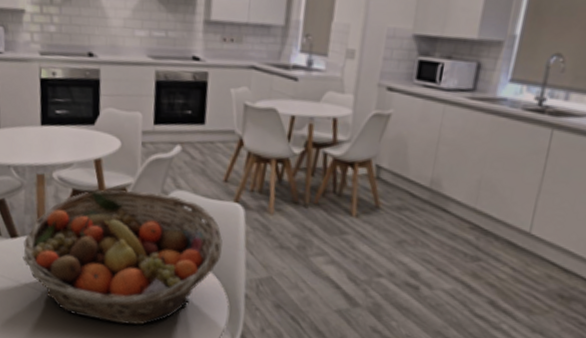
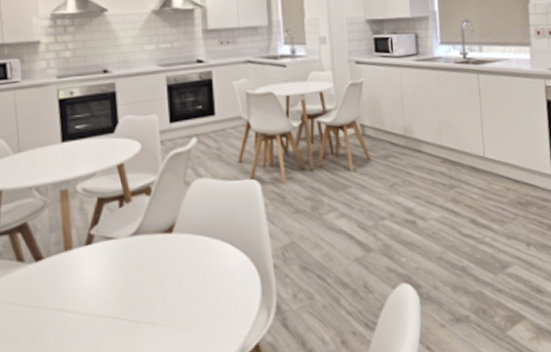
fruit basket: present [23,189,223,325] -> none [49,184,246,329]

